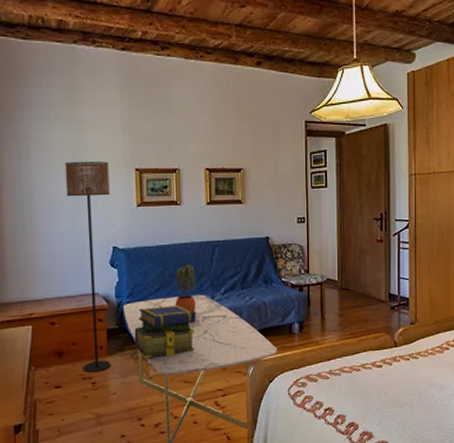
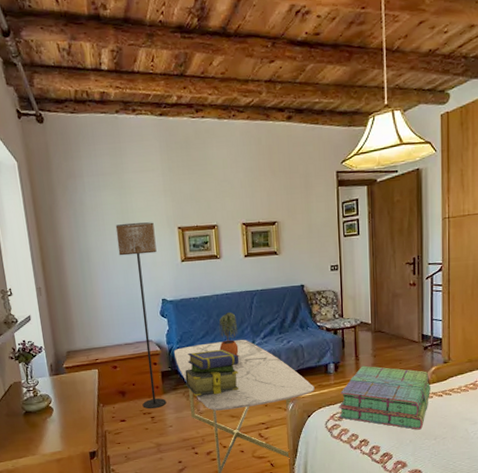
stack of books: none [303,326,397,397] -> present [339,365,430,430]

